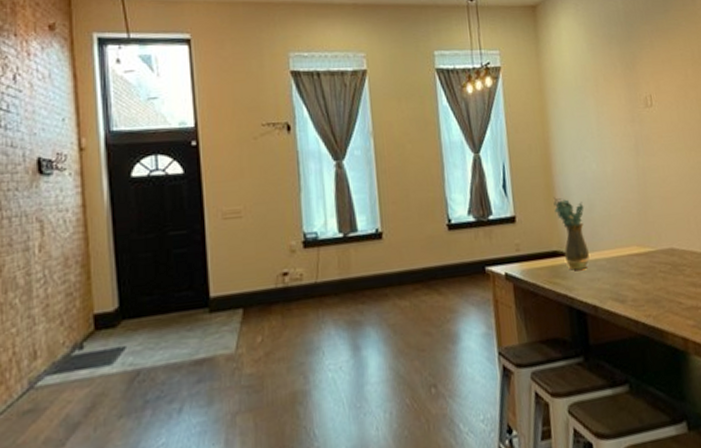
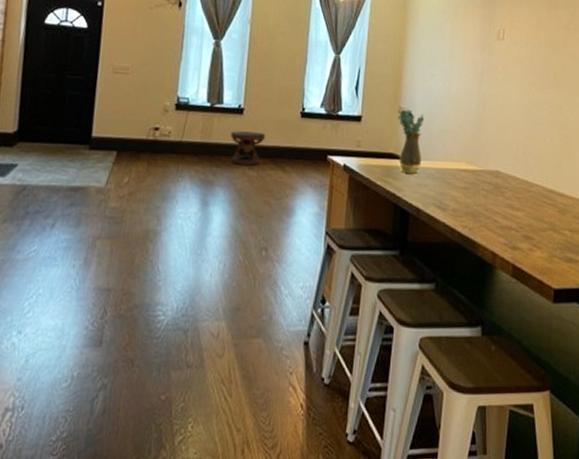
carved stool: none [372,255,413,297] -> present [231,131,266,166]

